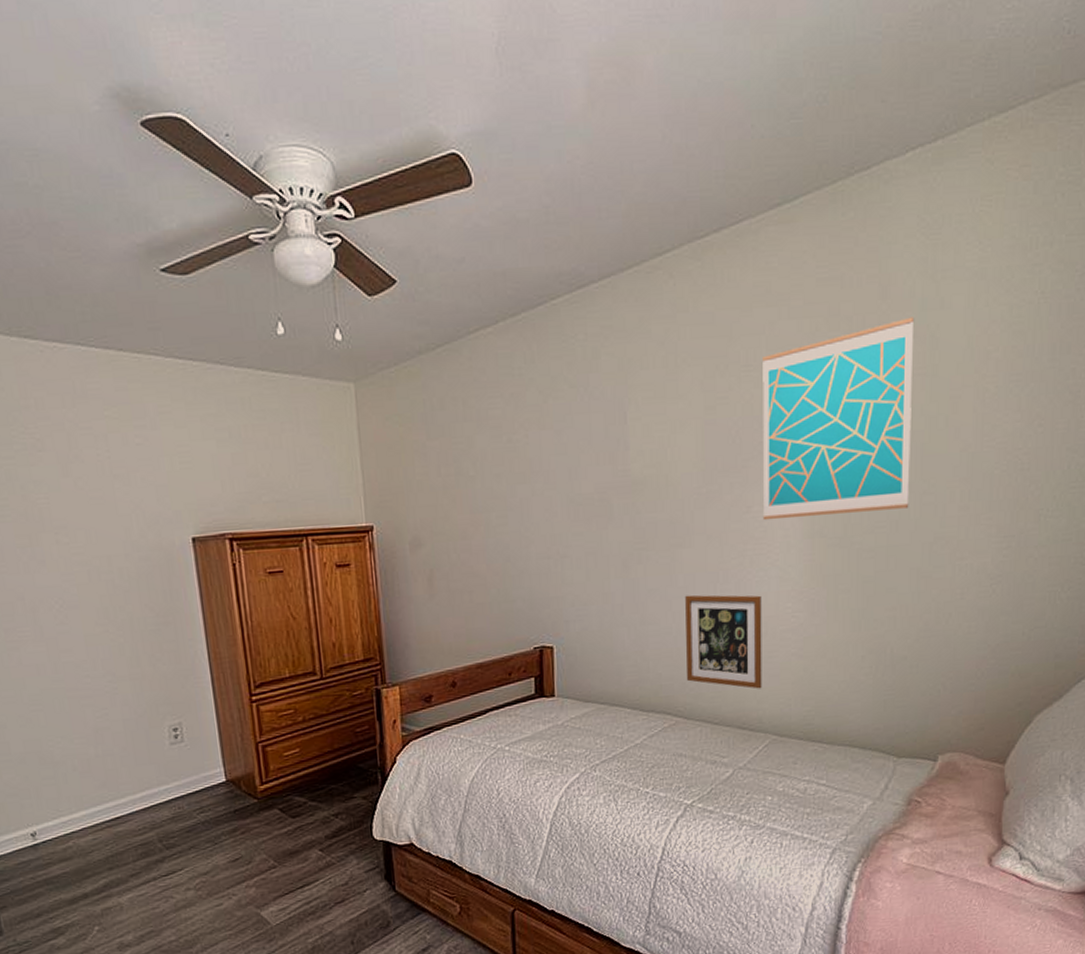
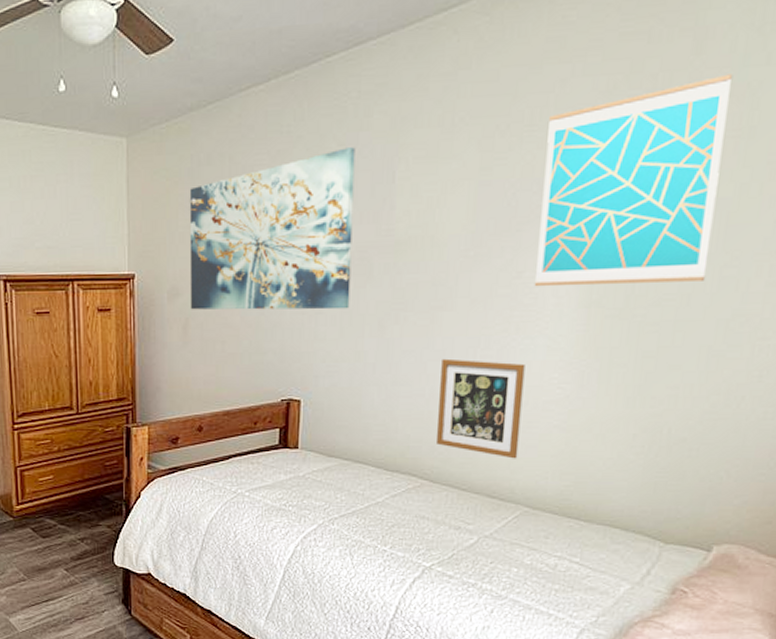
wall art: none [424,389,594,560] -> present [189,147,356,310]

